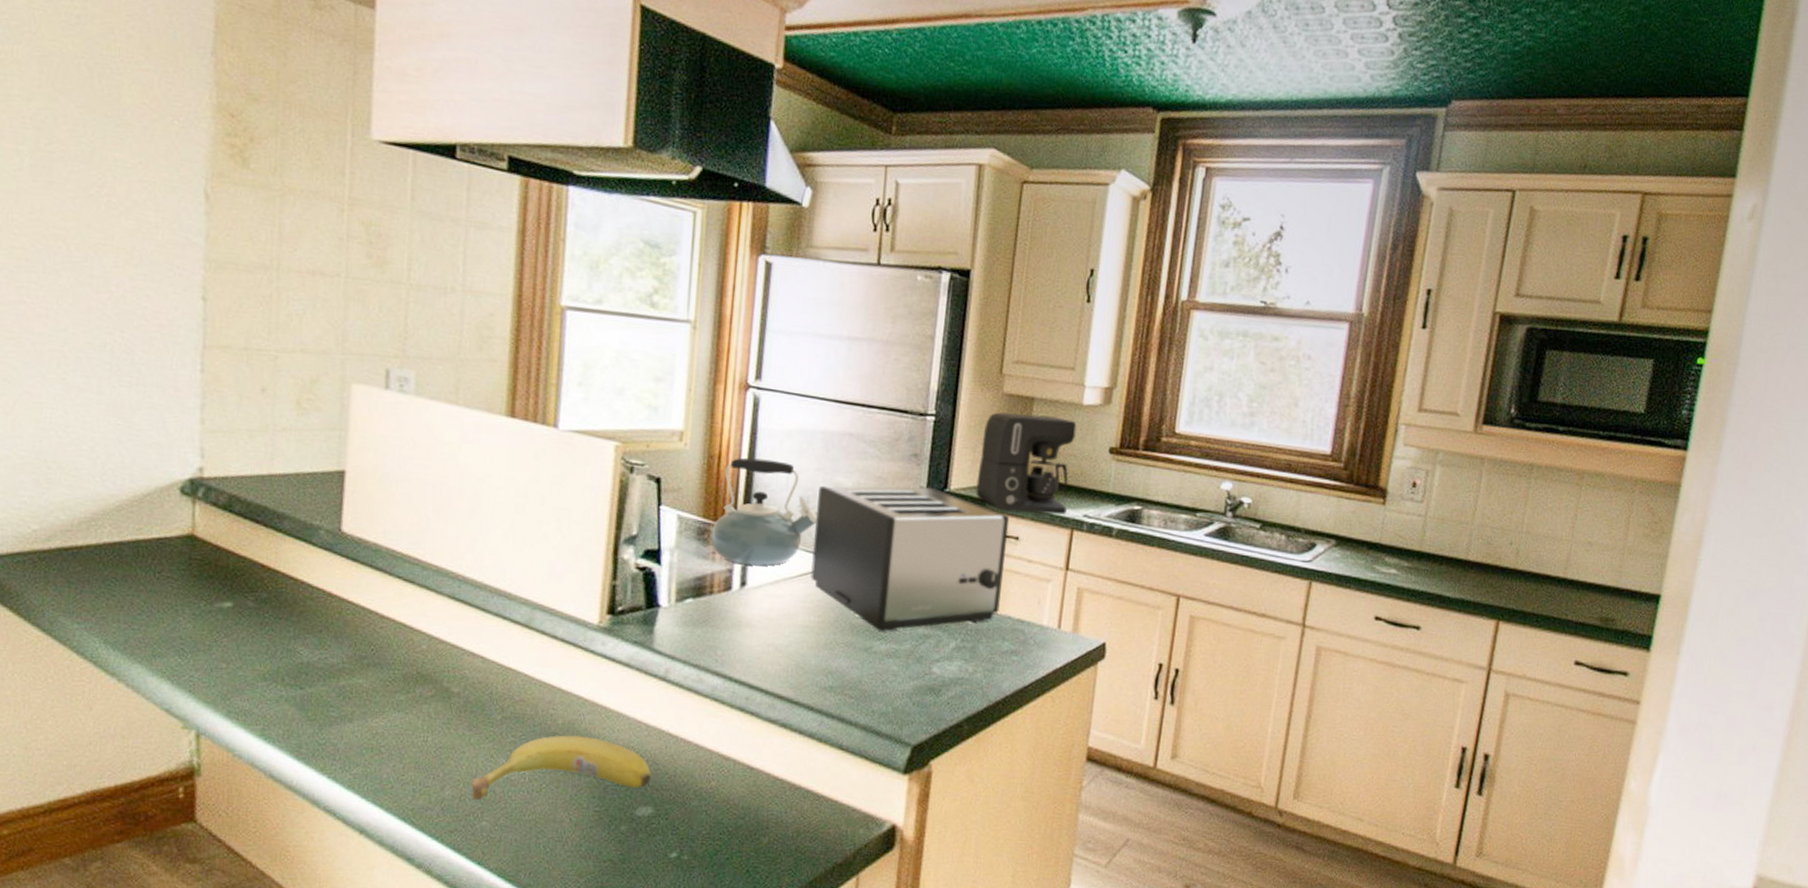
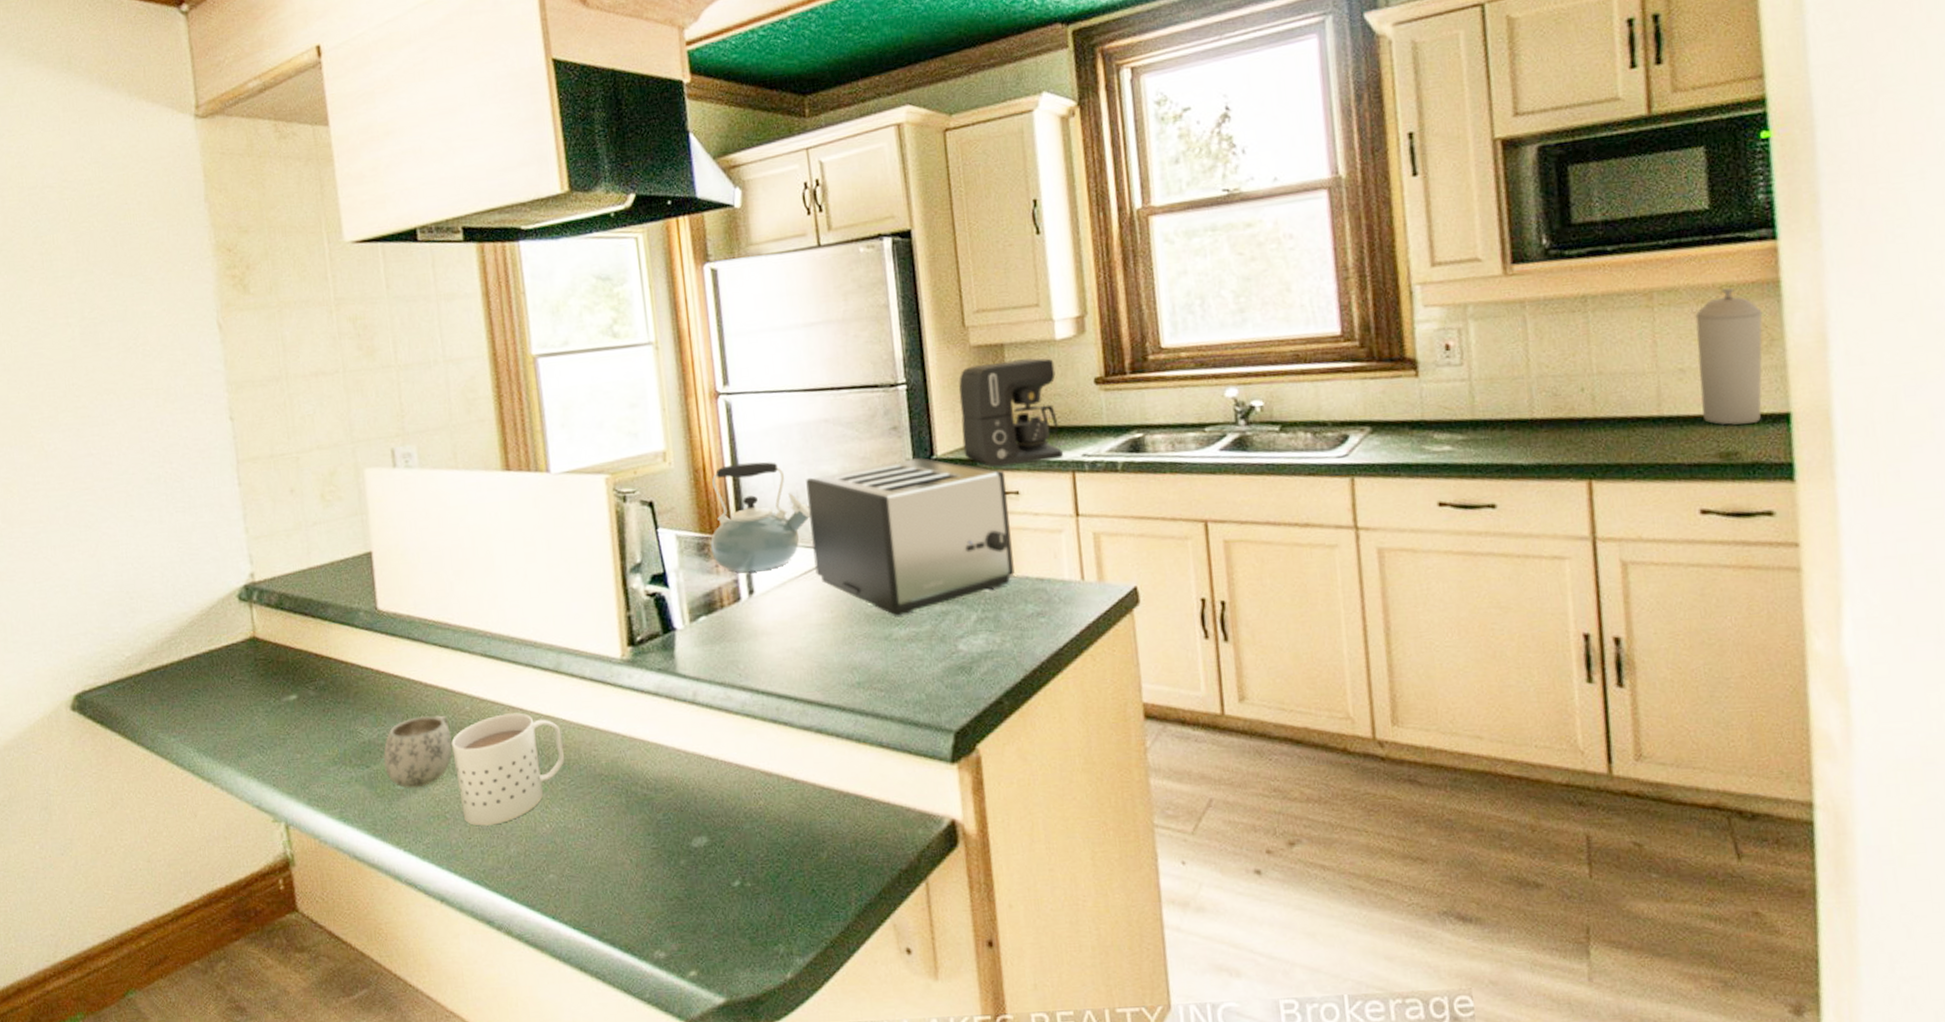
mug: none [320,647,402,718] -> present [383,715,453,788]
mug: none [399,658,521,766] -> present [451,712,565,826]
fruit: present [471,734,652,800] -> none [532,772,701,853]
canister: none [1596,482,1661,599] -> present [1695,287,1763,425]

